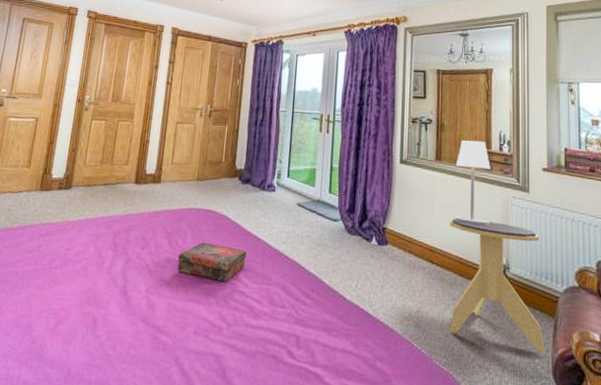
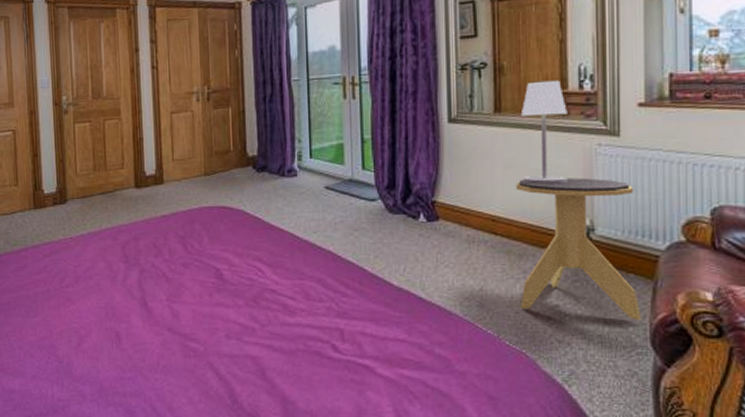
book: present [177,242,247,282] -> none [196,242,273,281]

